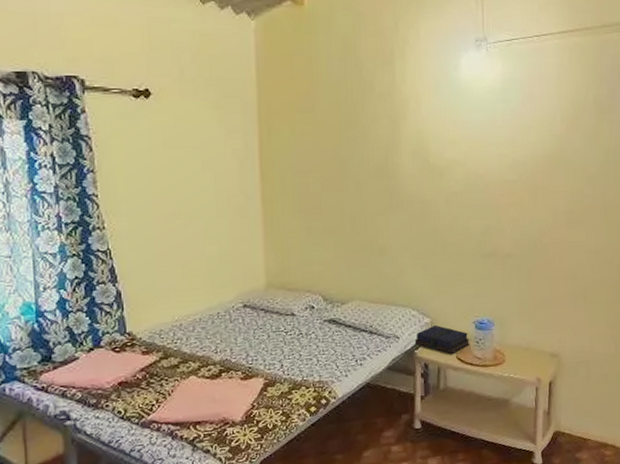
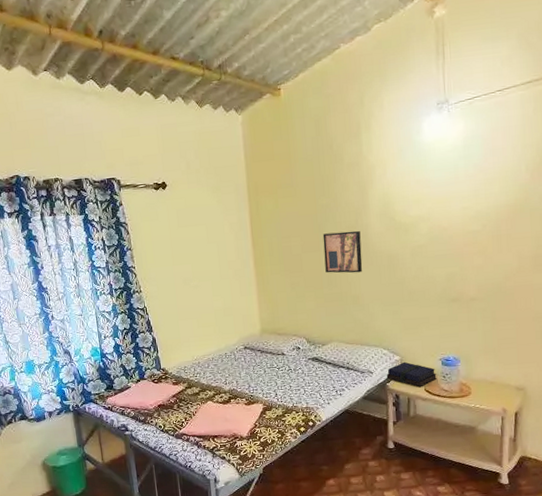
wall art: none [347,170,392,220] -> present [322,230,363,273]

